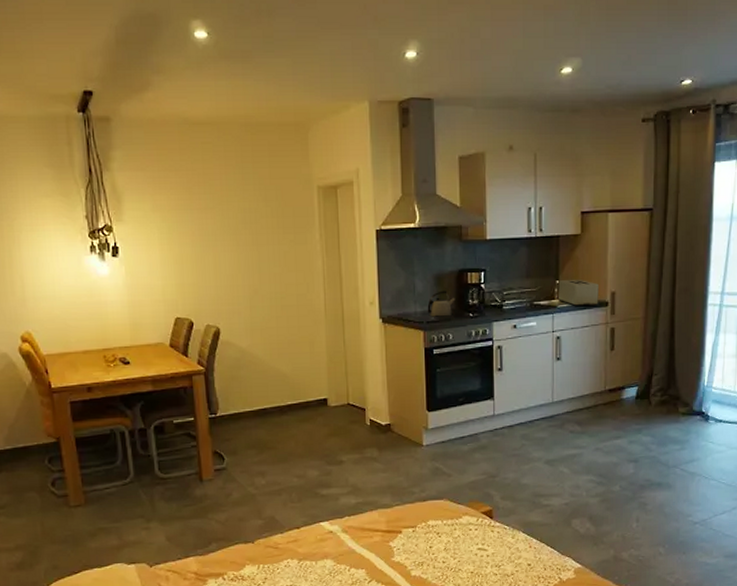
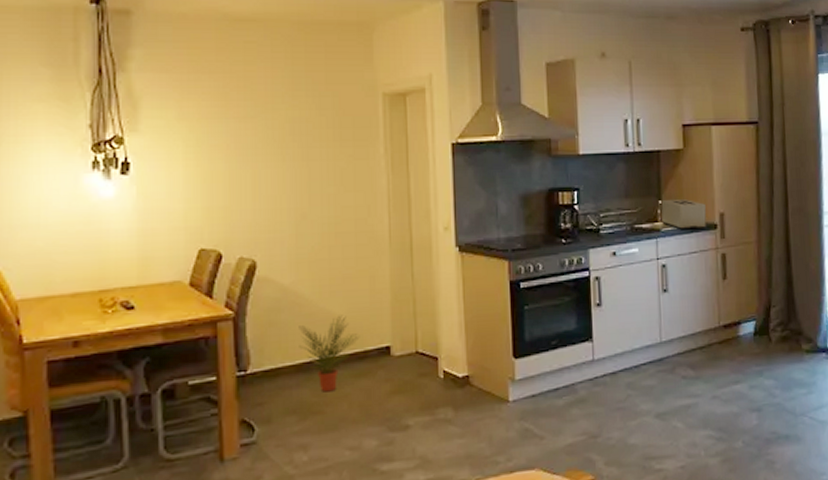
potted plant: none [255,372,303,433] -> present [299,315,360,392]
kettle: present [427,290,455,317] -> none [512,213,545,244]

